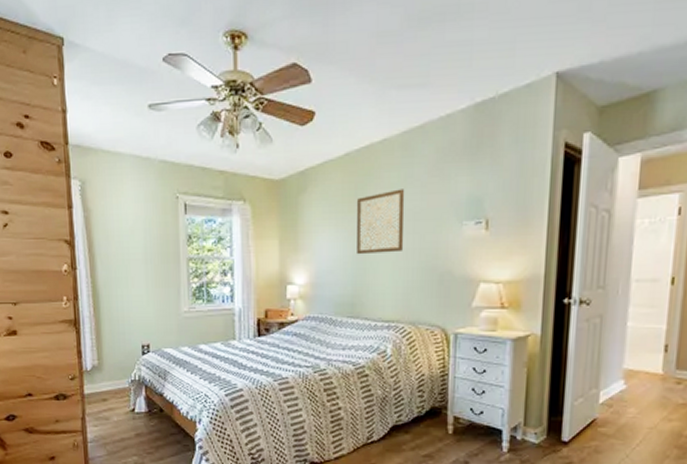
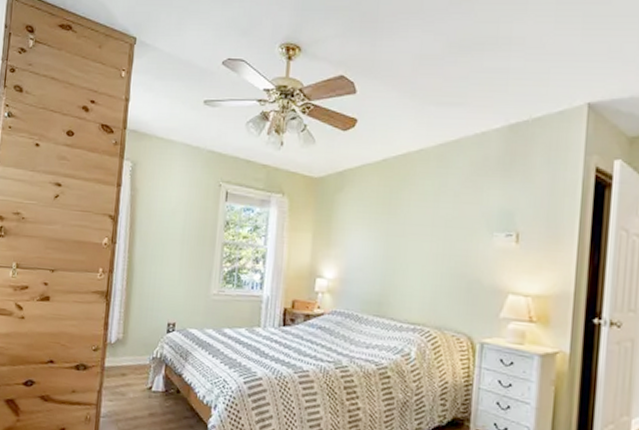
wall art: present [357,189,405,255] -> none [387,196,438,257]

